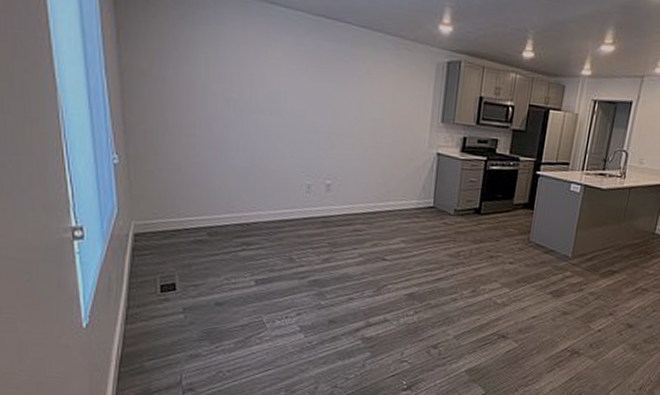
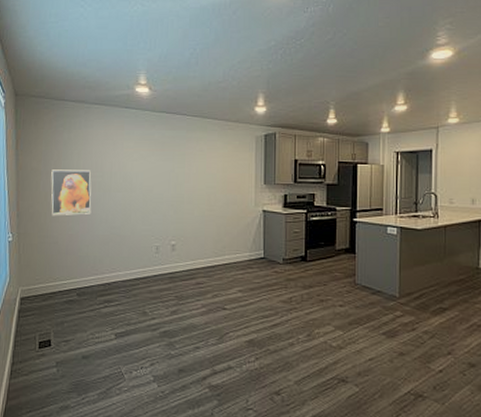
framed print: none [169,76,225,139] -> present [51,169,92,216]

